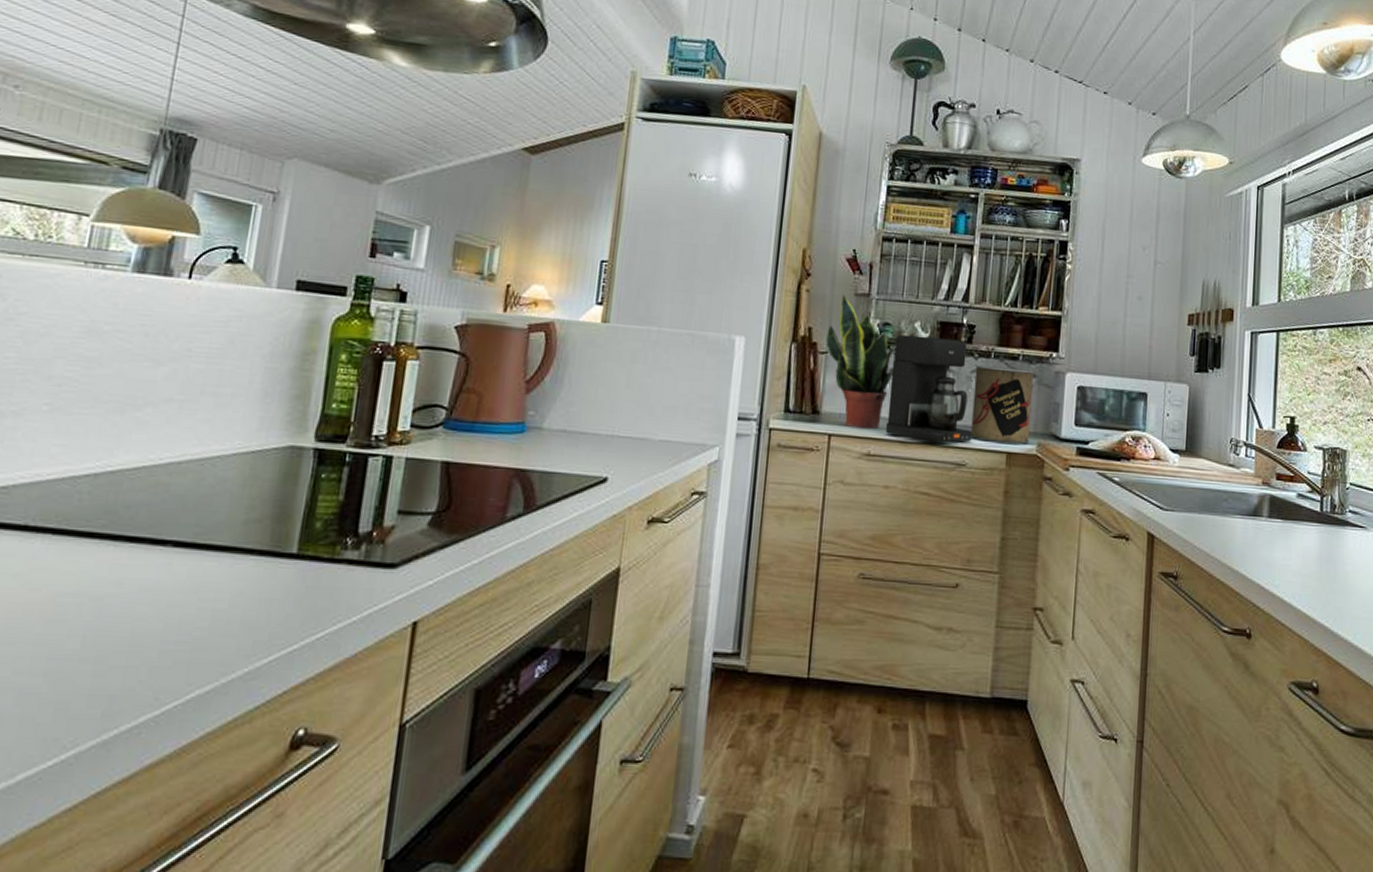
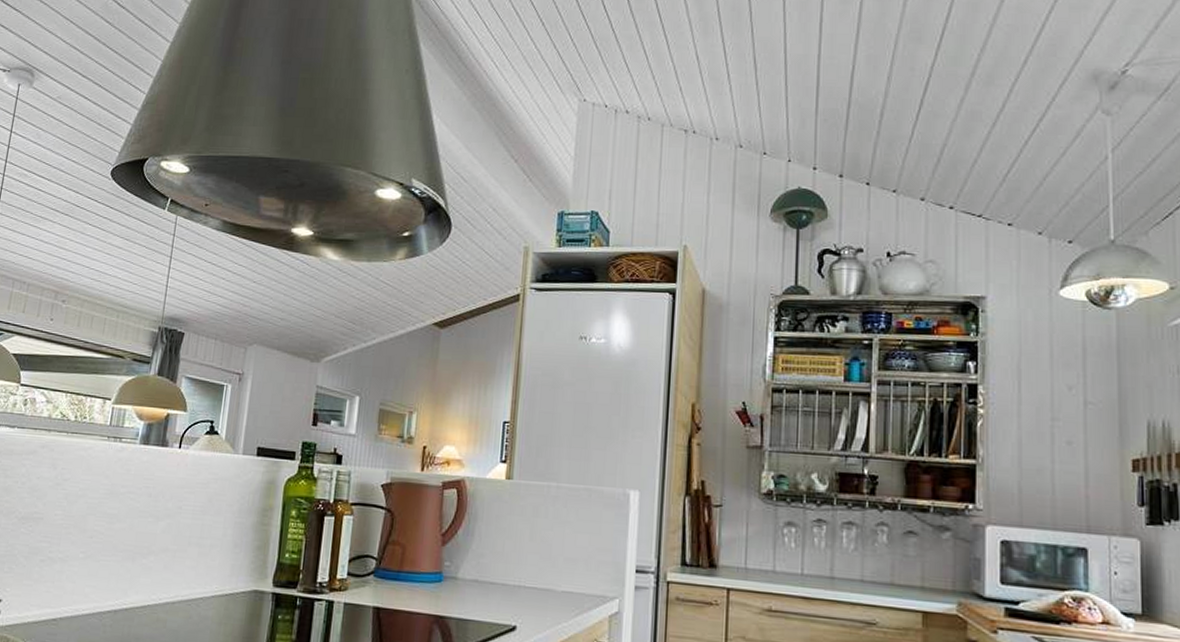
potted plant: present [826,294,904,430] -> none [720,446,800,585]
coffee maker: present [885,334,972,444] -> none [786,486,881,601]
tin can: present [970,365,1034,445] -> none [880,518,948,604]

